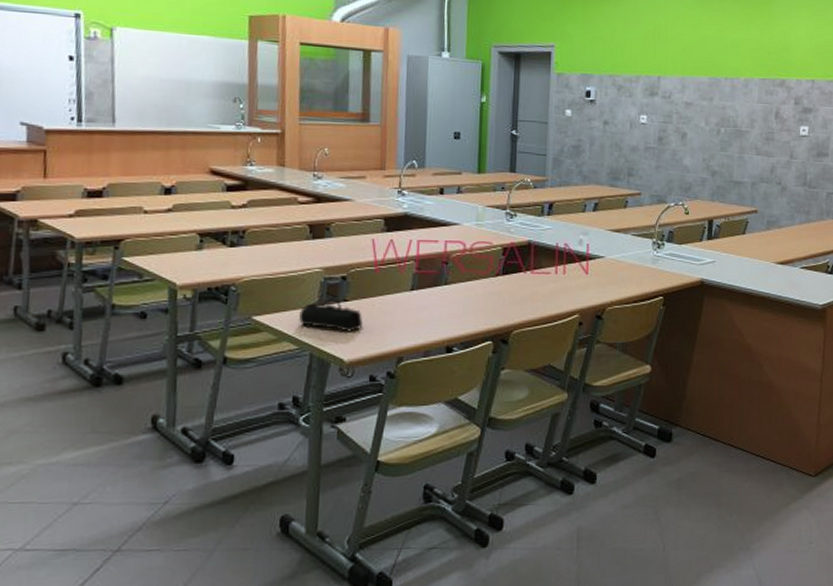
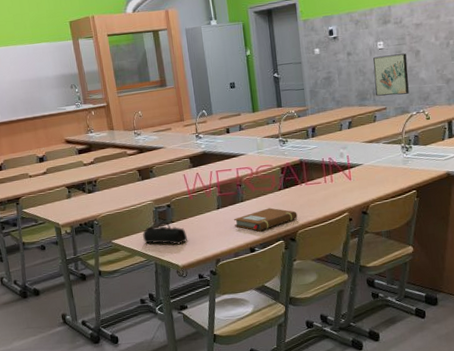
notebook: none [430,297,515,325] -> present [233,208,298,231]
wall art: none [631,131,671,181] -> present [373,53,409,96]

